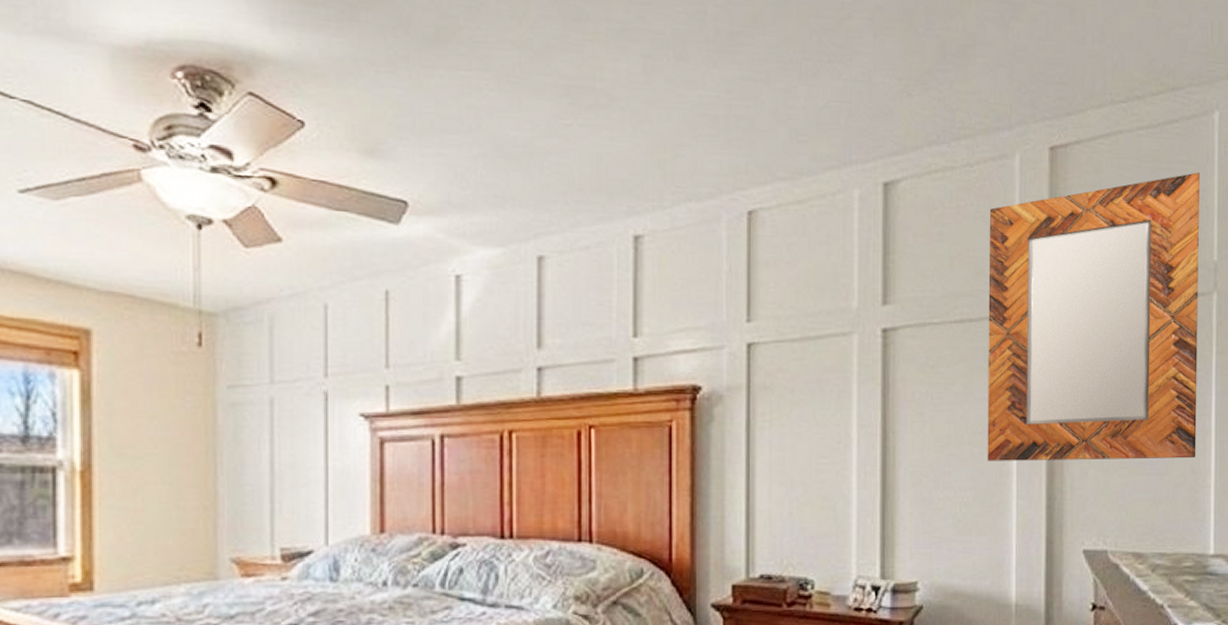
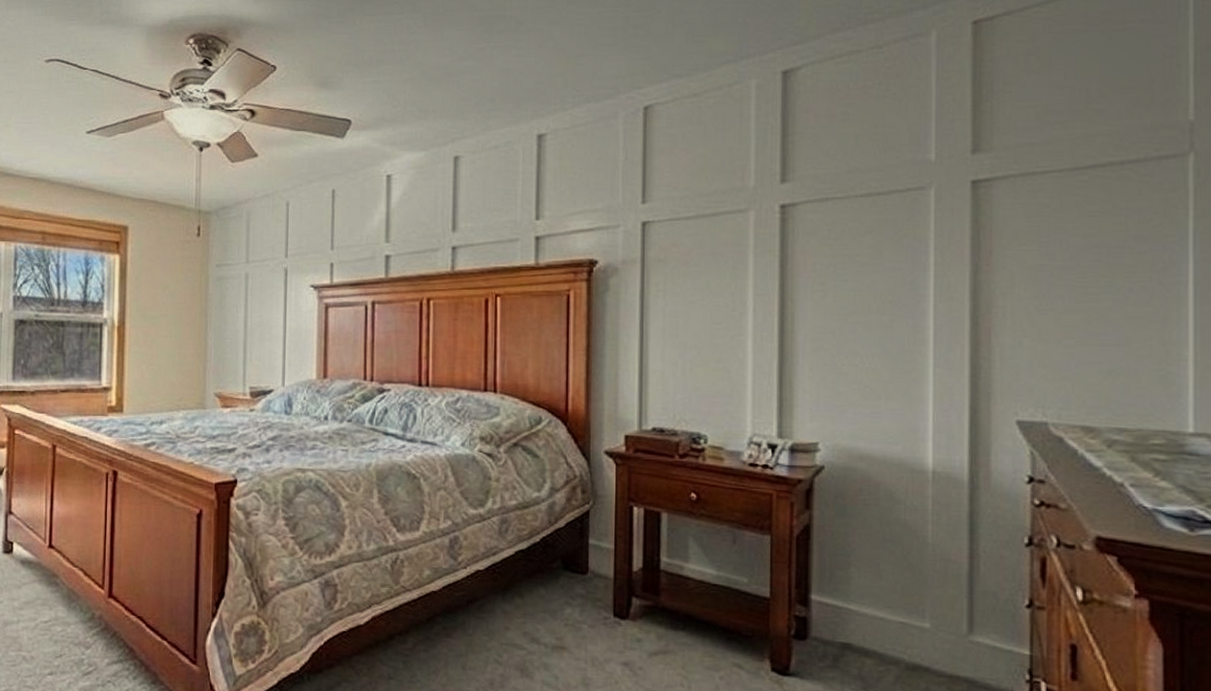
home mirror: present [987,172,1200,461] -> none [898,30,1168,330]

